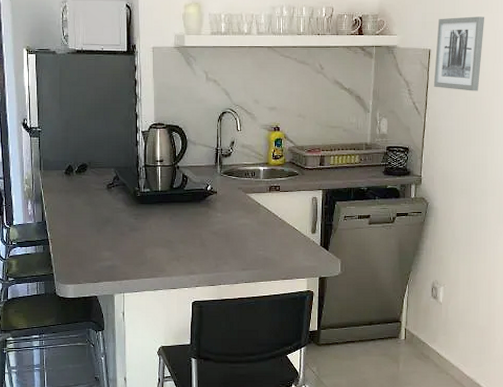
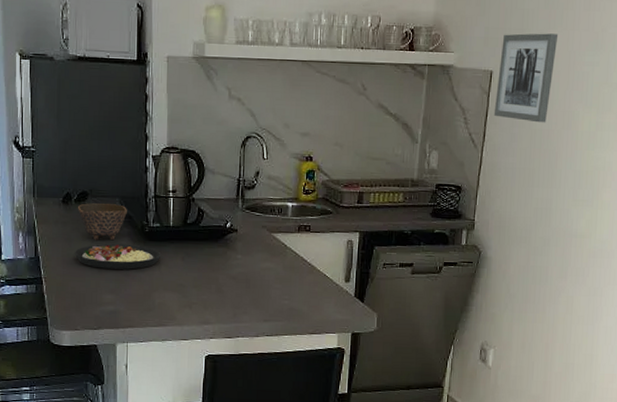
plate: none [76,208,152,229] -> present [74,244,162,270]
bowl: none [78,174,121,205] -> present [77,203,127,240]

